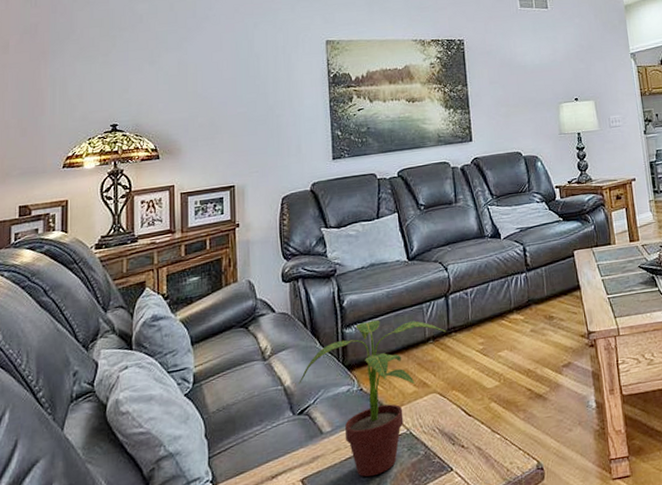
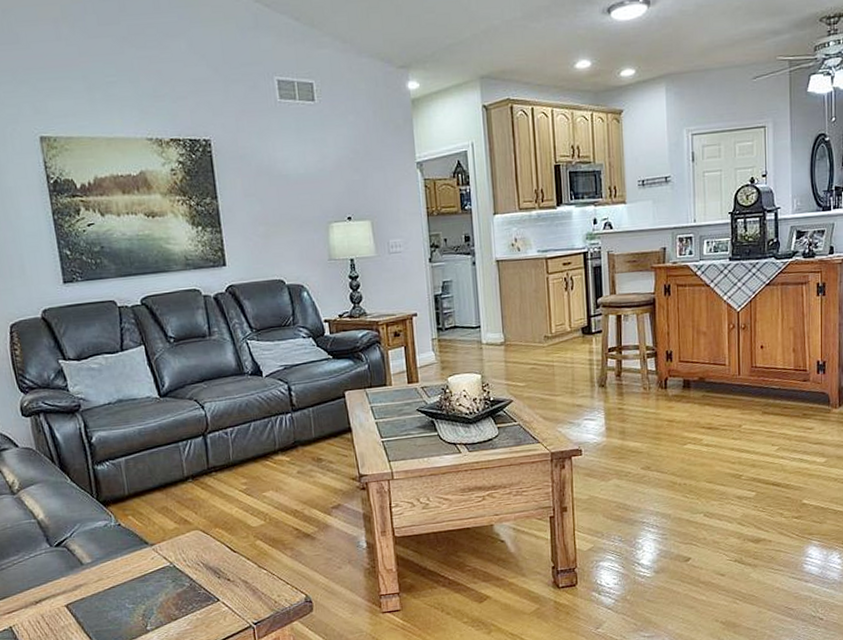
potted plant: present [299,319,446,477] -> none [52,457,206,605]

